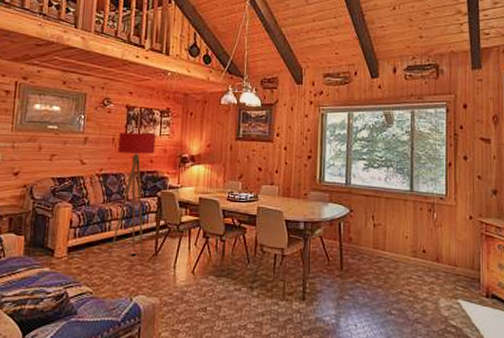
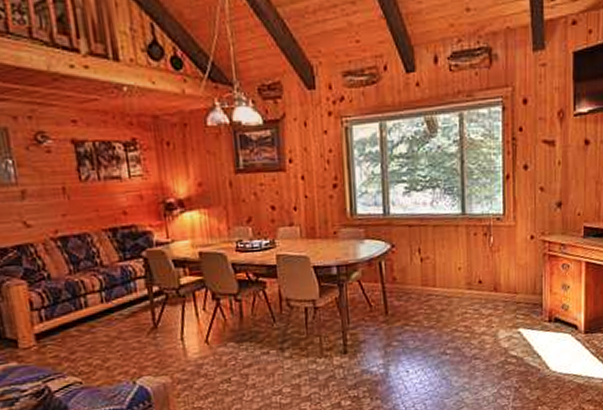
floor lamp: present [110,132,156,256] -> none [70,176,139,338]

